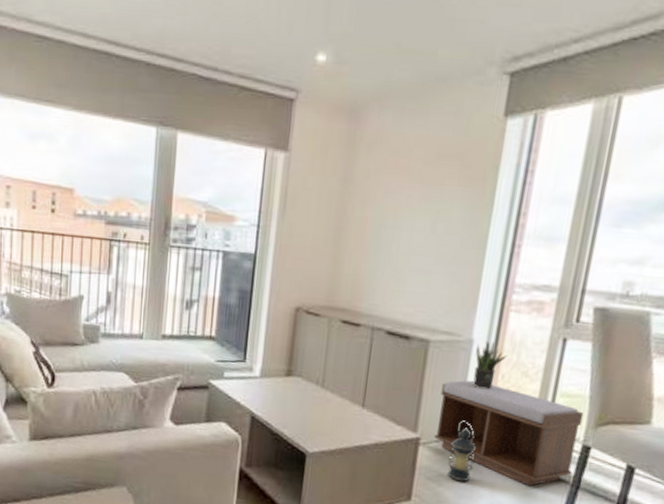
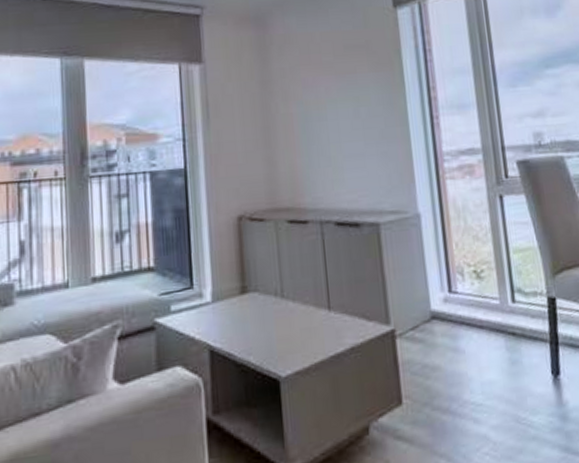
bench: present [434,380,584,487] -> none [402,255,547,355]
lantern: present [447,420,477,482] -> none [426,299,455,369]
potted plant: present [472,340,507,390] -> none [425,211,455,263]

